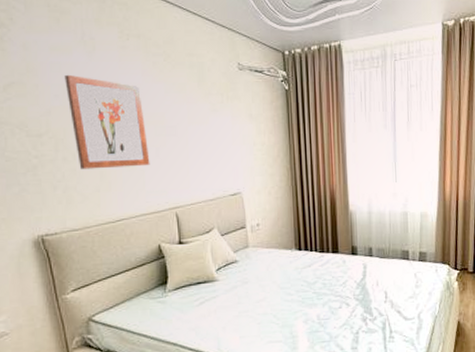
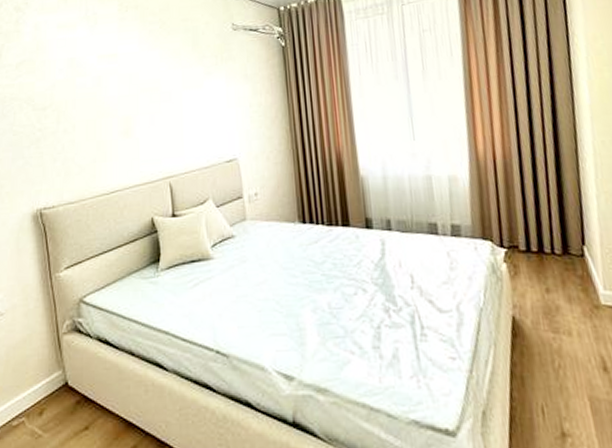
wall art: present [64,74,150,170] -> none [69,49,145,141]

